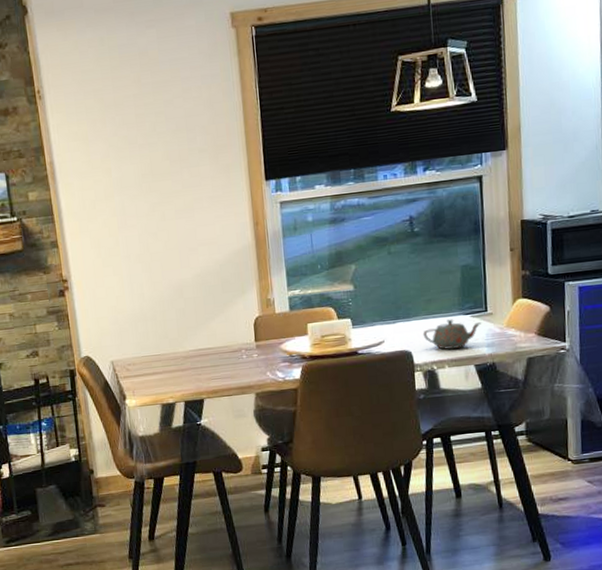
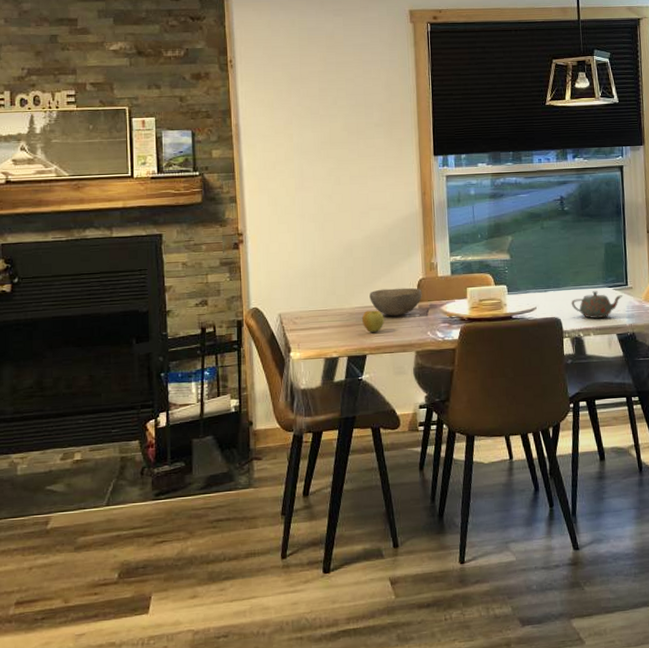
apple: none [197,352,221,376] -> present [362,310,384,332]
bowl: none [203,327,259,358] -> present [369,287,422,316]

